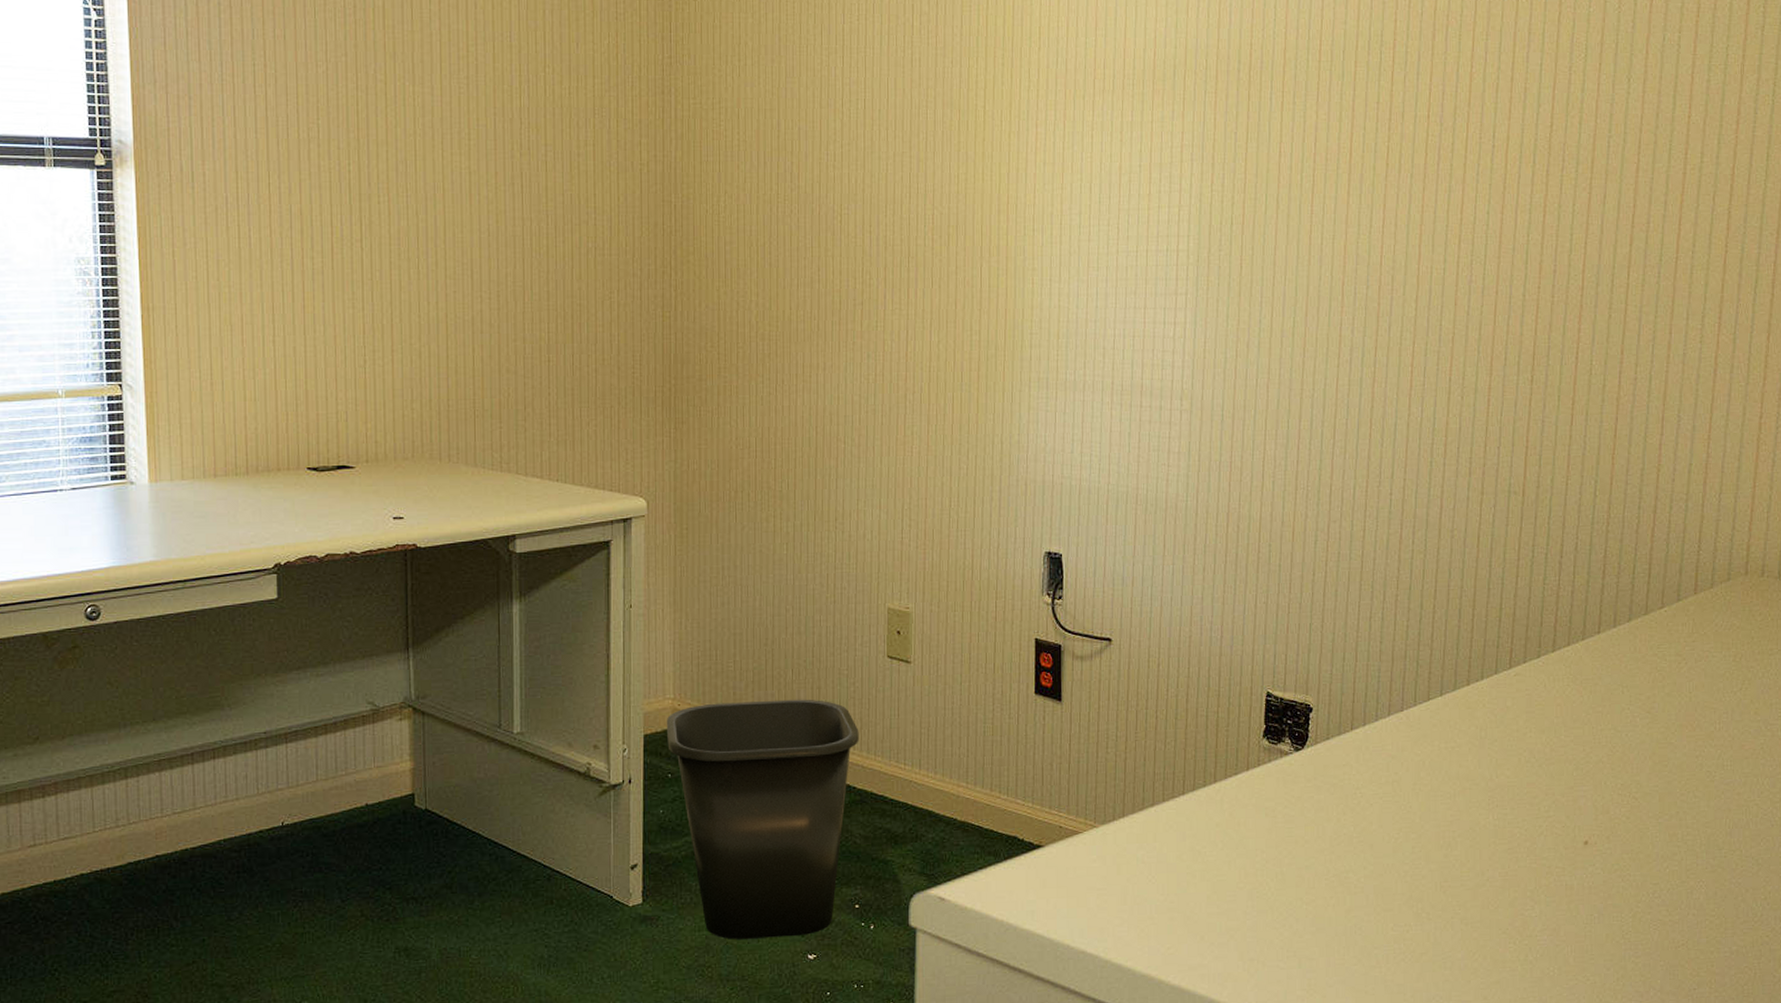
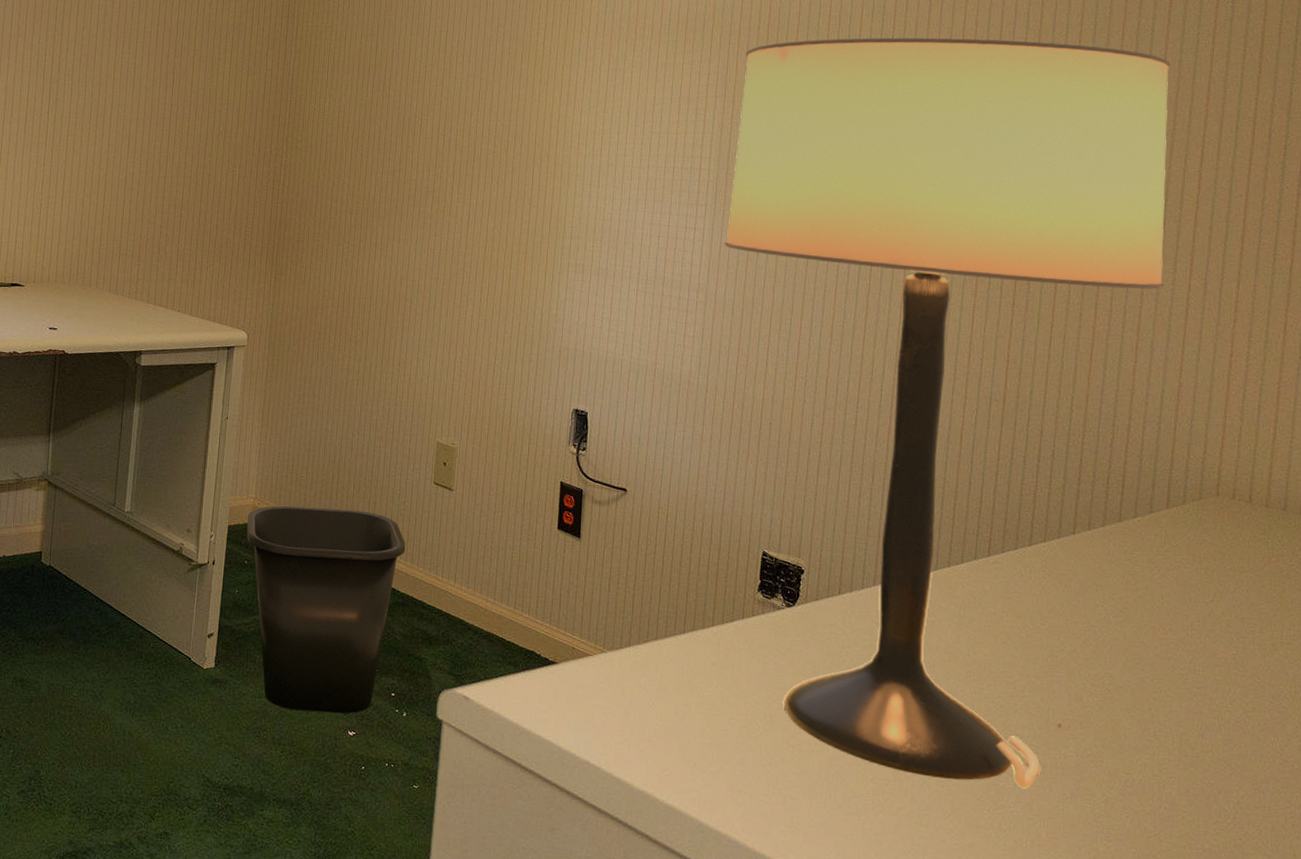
table lamp: none [1210,67,1699,916] -> present [725,37,1171,788]

